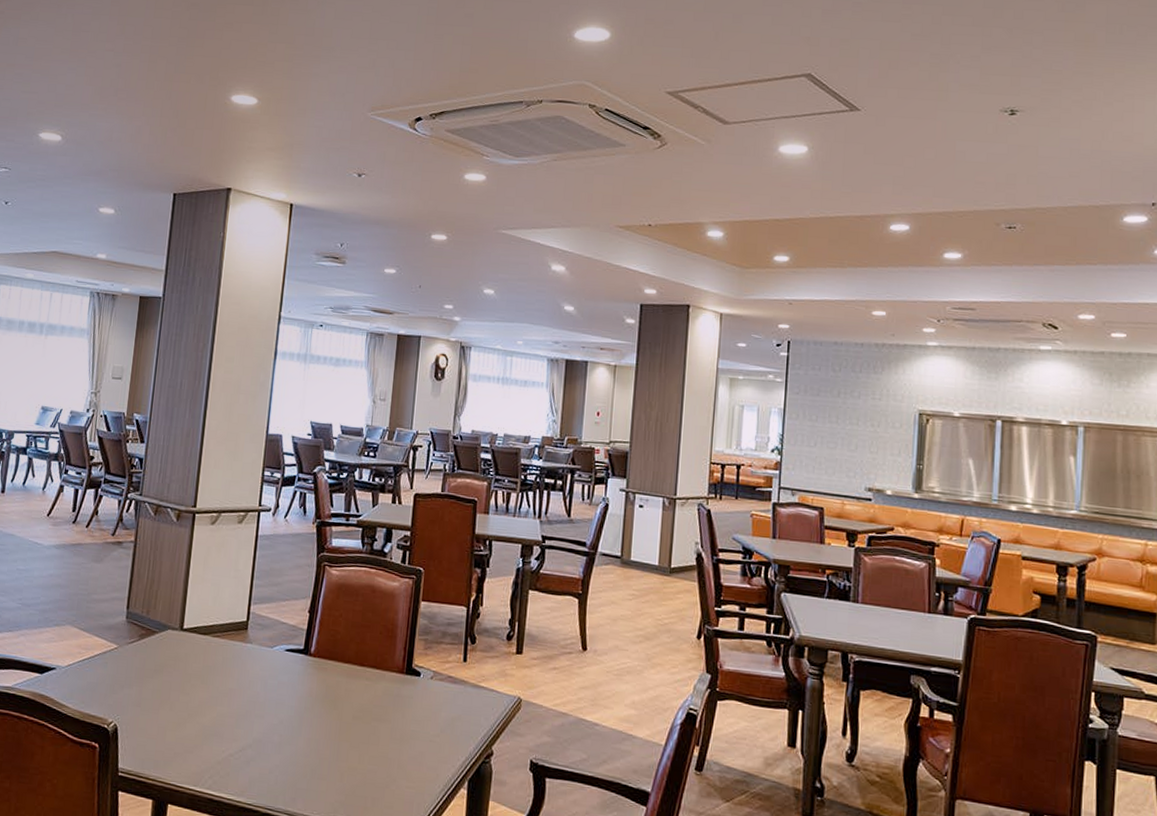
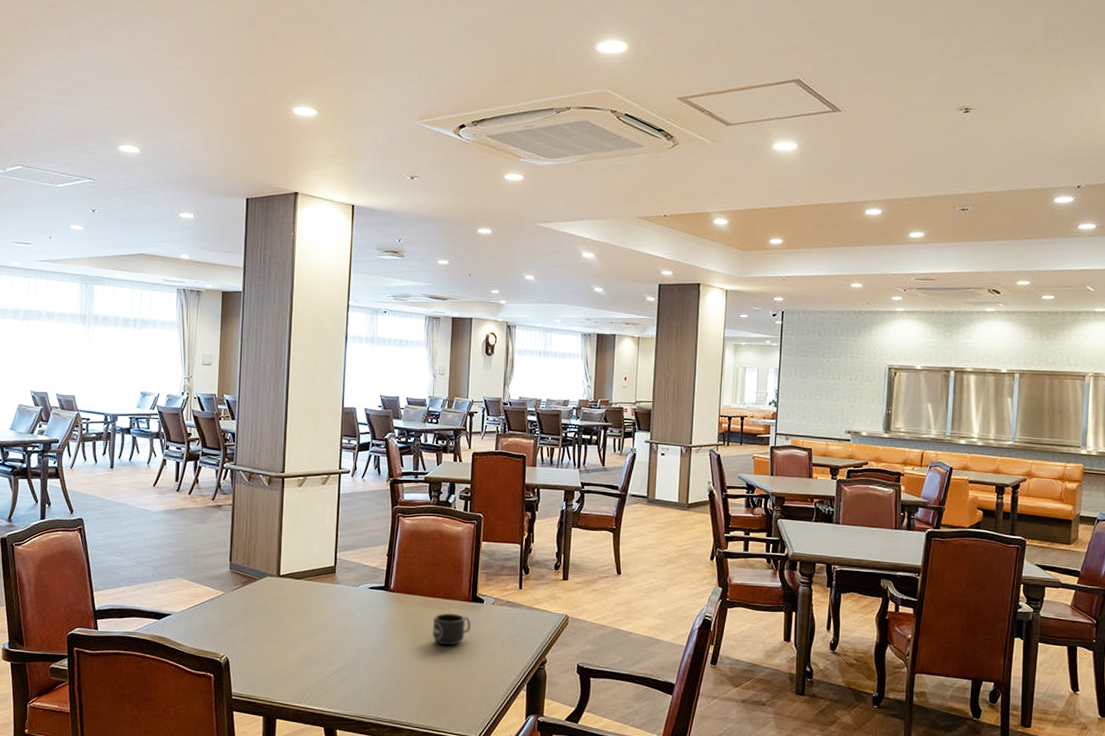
mug: none [357,686,404,727] -> present [432,613,471,646]

